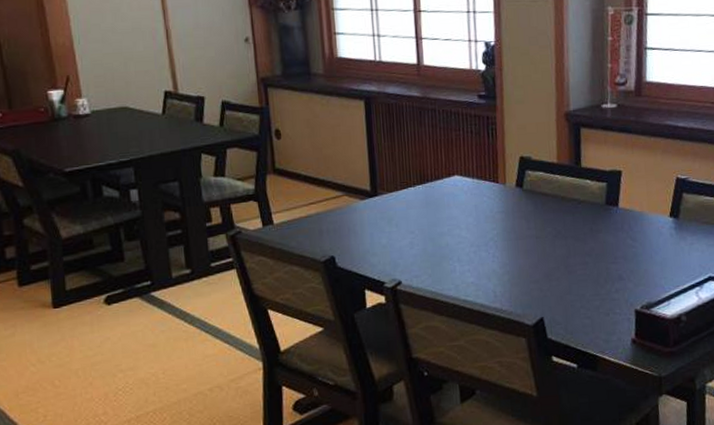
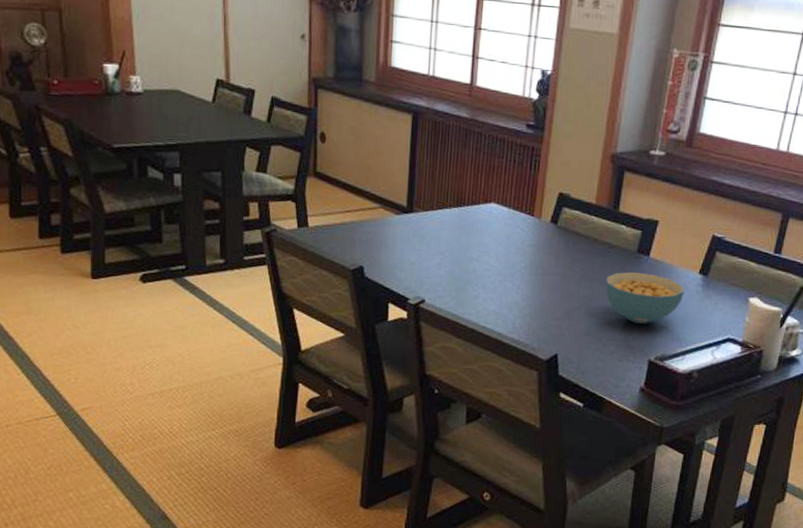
cereal bowl: none [580,223,659,275] -> present [606,271,685,324]

